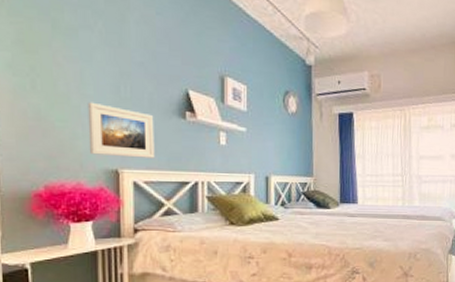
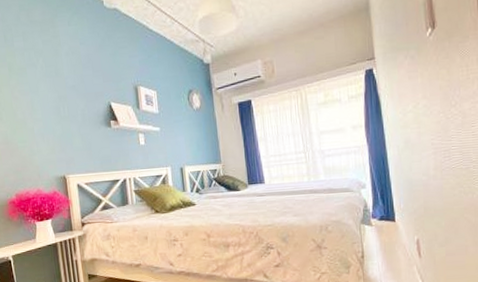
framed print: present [87,102,155,158] -> none [38,124,91,166]

